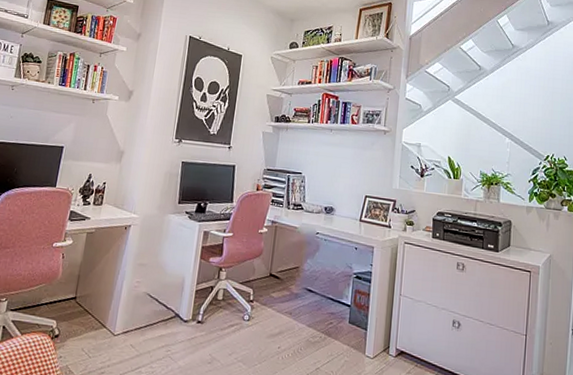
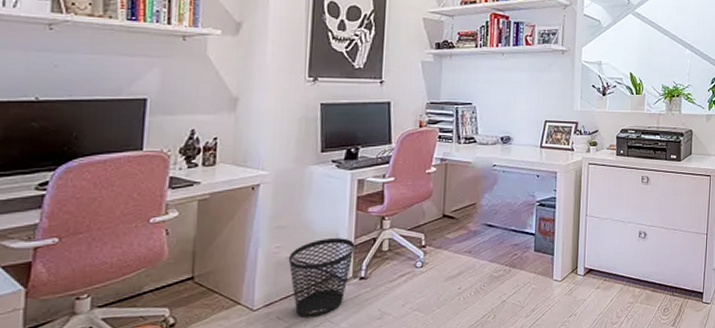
wastebasket: none [144,280,197,352] -> present [288,238,355,319]

